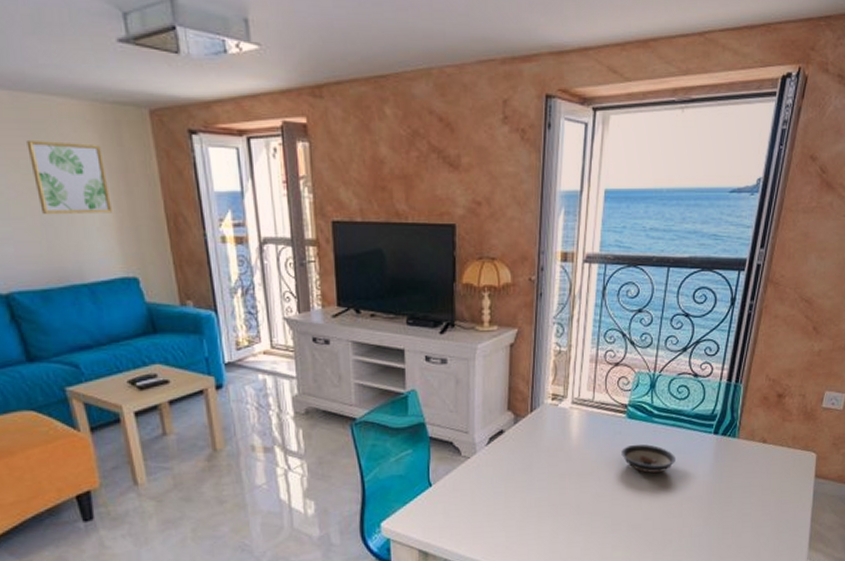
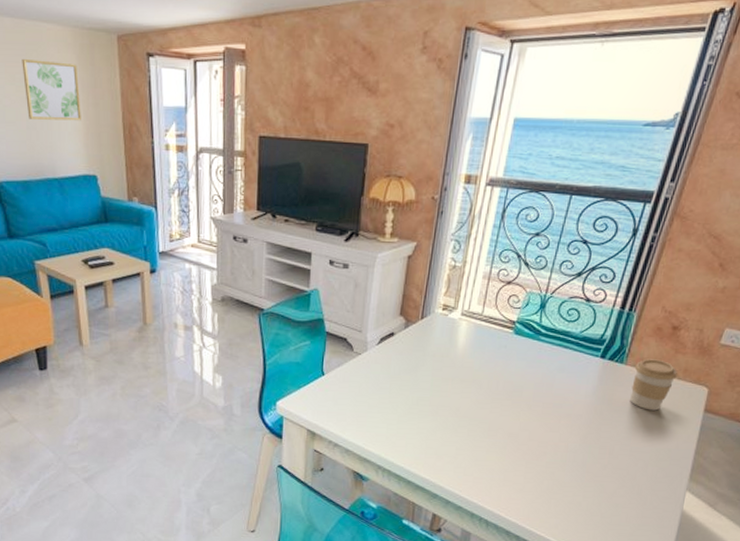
saucer: present [621,444,677,473] -> none [505,359,560,388]
coffee cup: none [746,429,787,483] -> present [630,359,678,411]

